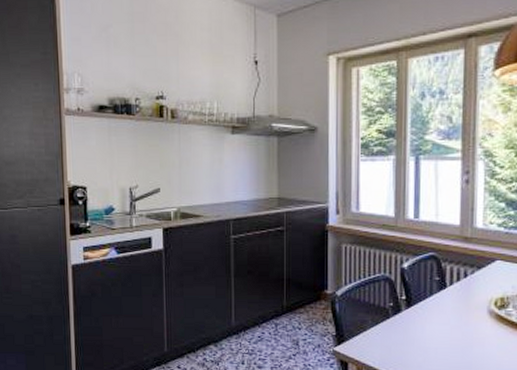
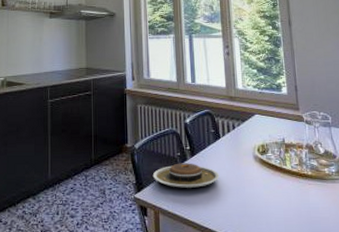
plate: none [356,314,441,344] -> present [152,163,220,188]

